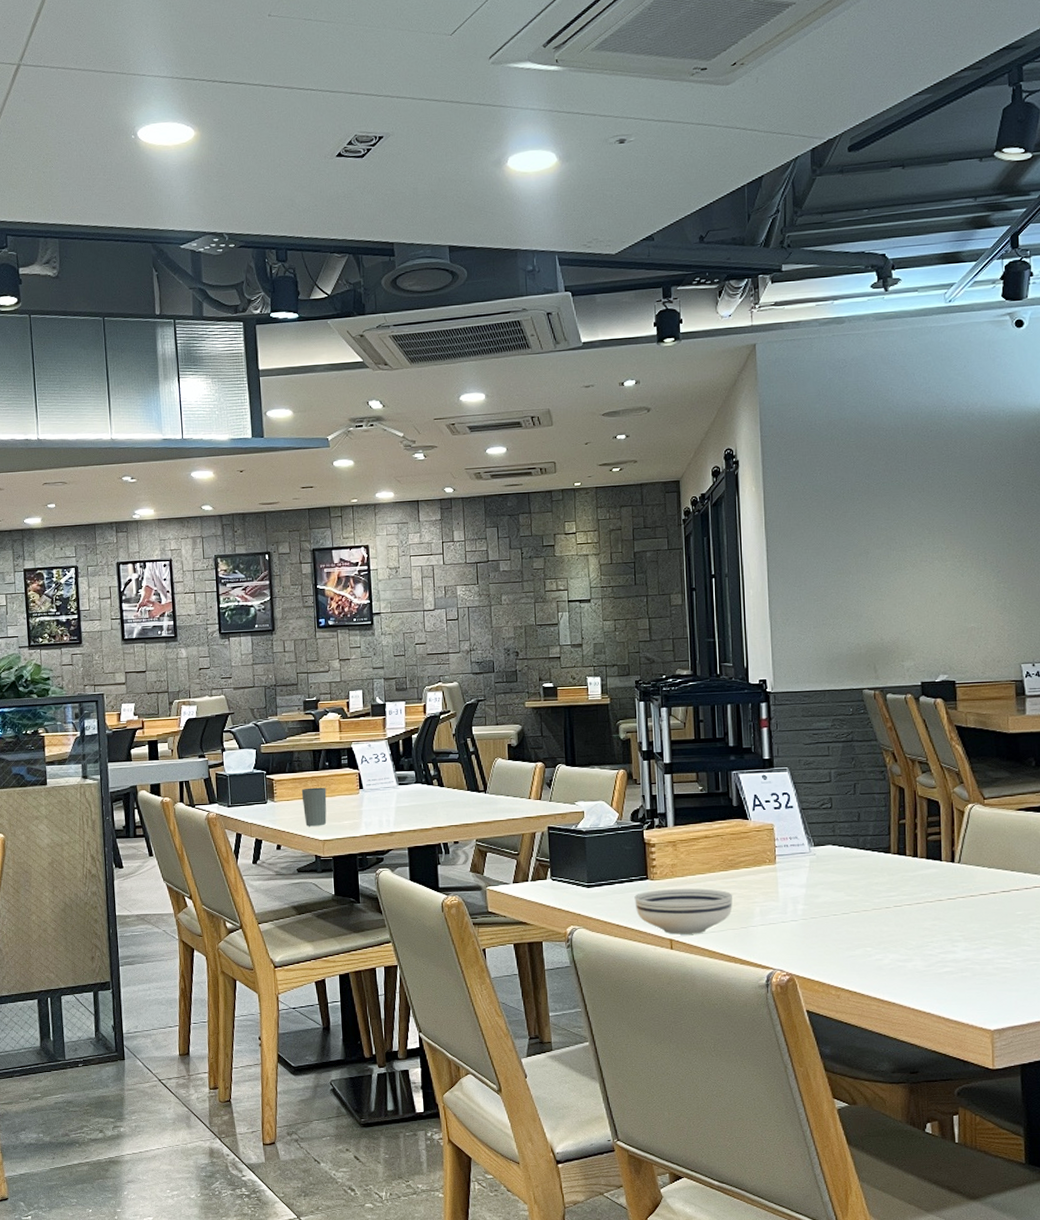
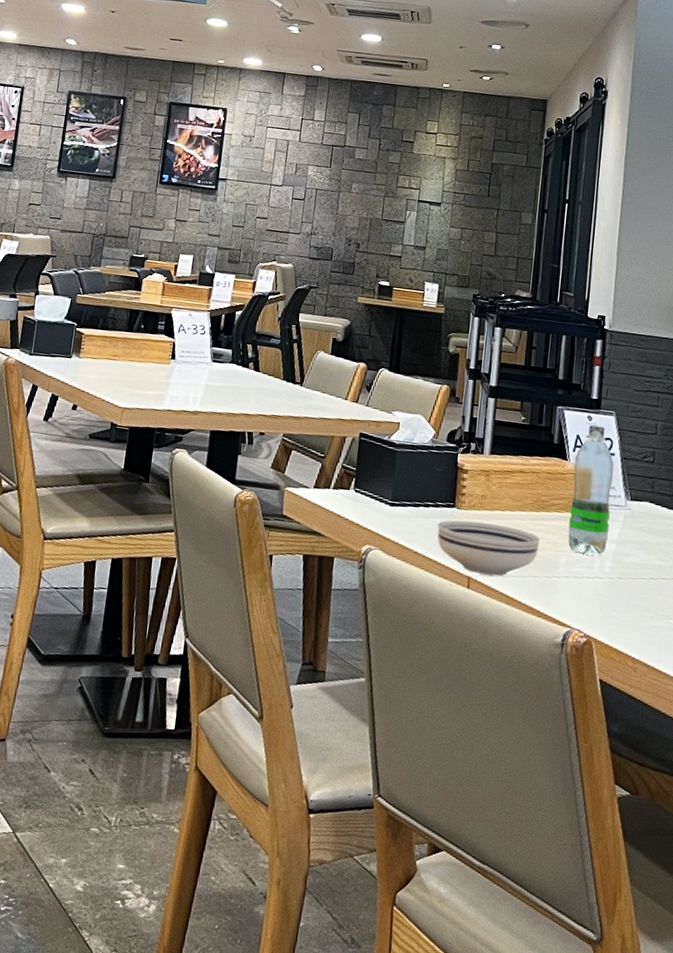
cup: present [301,787,327,827] -> none [107,348,137,392]
bottle: none [755,783,798,902] -> present [568,425,614,556]

